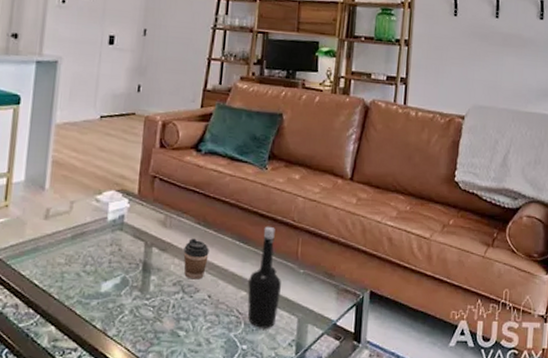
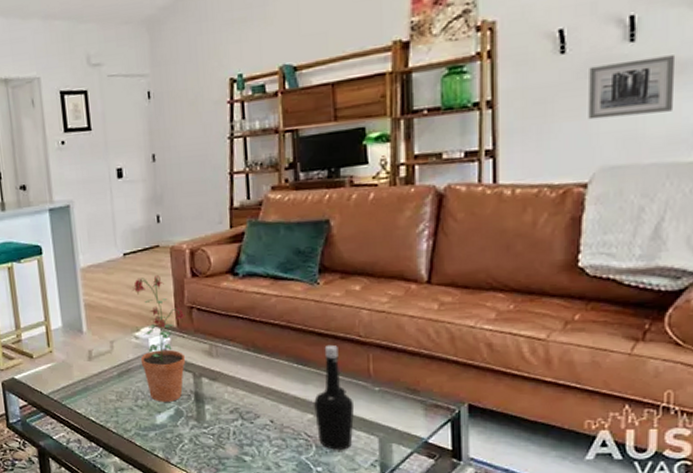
potted plant: none [96,141,149,270] -> present [131,275,187,402]
coffee cup: present [183,238,209,280] -> none [235,365,265,406]
wall art: none [468,30,521,73] -> present [588,55,676,120]

